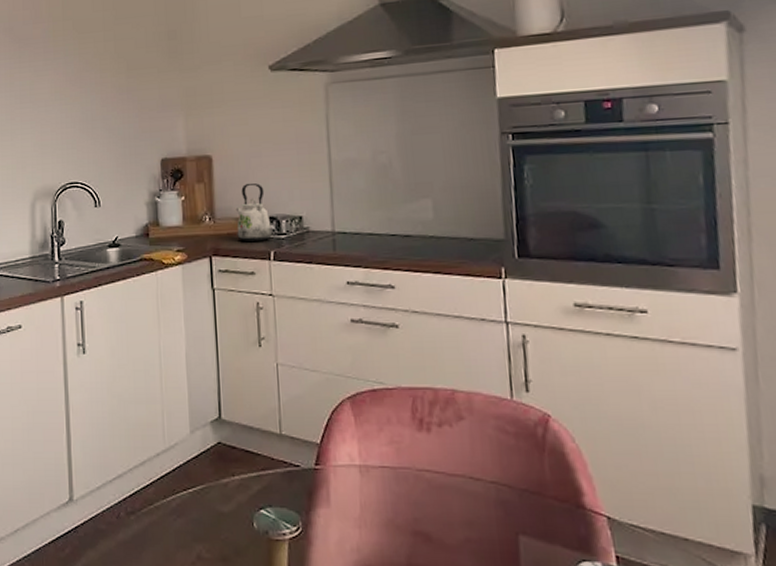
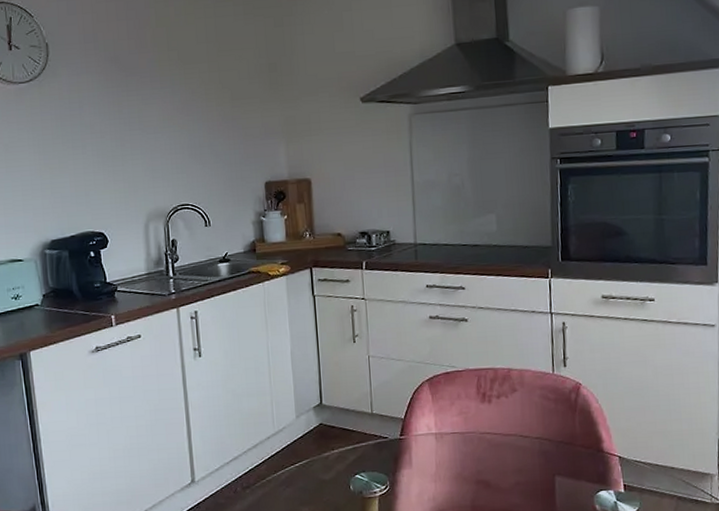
kettle: present [235,183,272,241] -> none [332,203,364,254]

